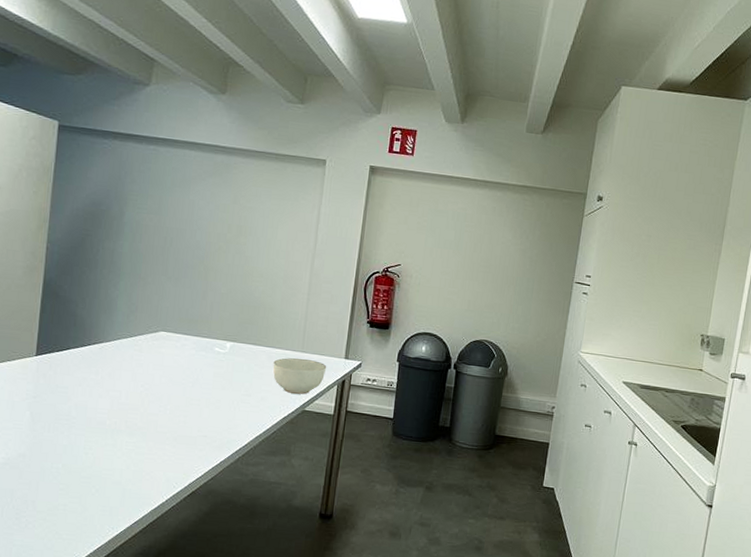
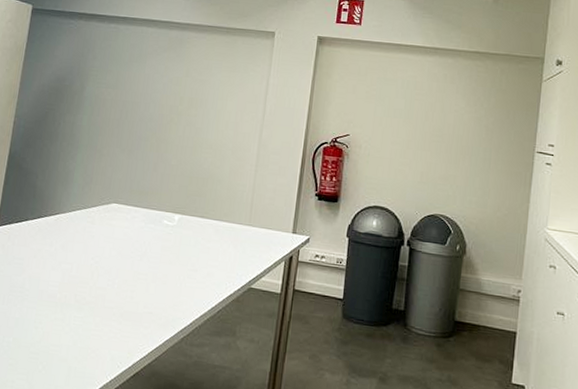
bowl: present [273,358,327,394] -> none [219,231,274,271]

